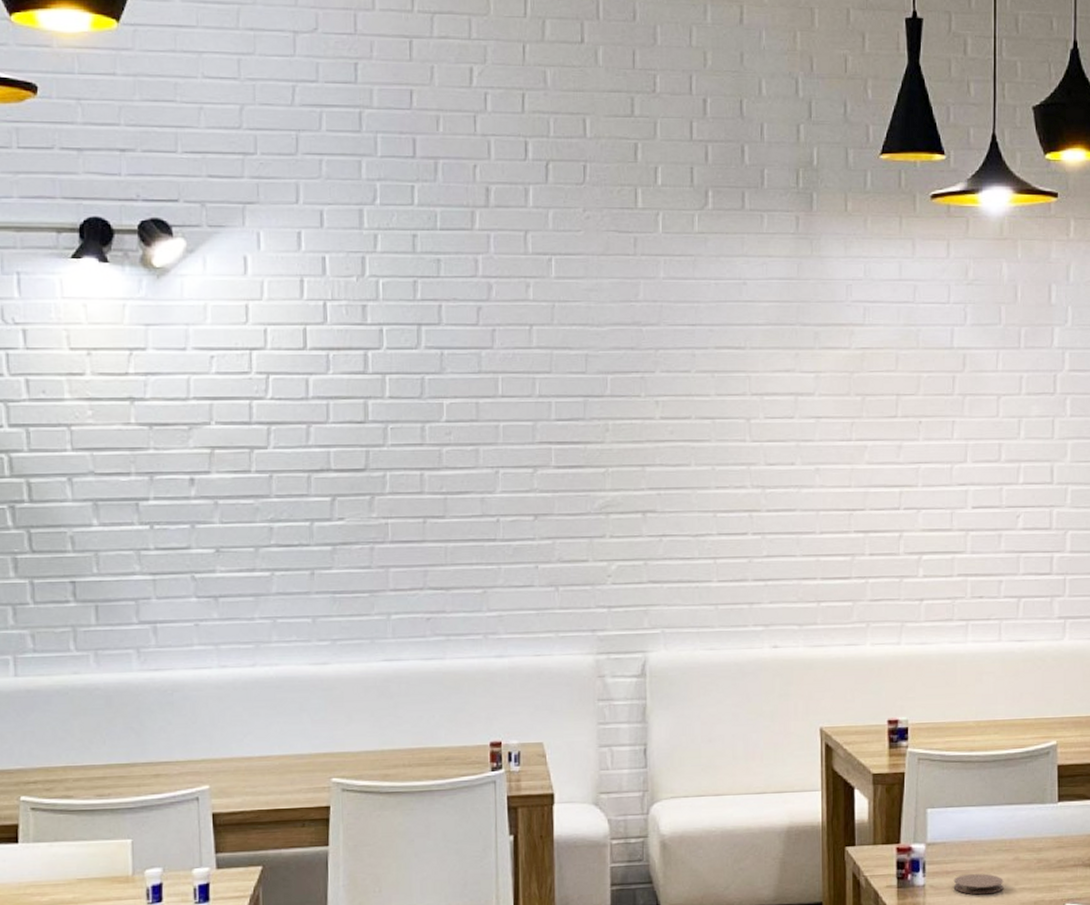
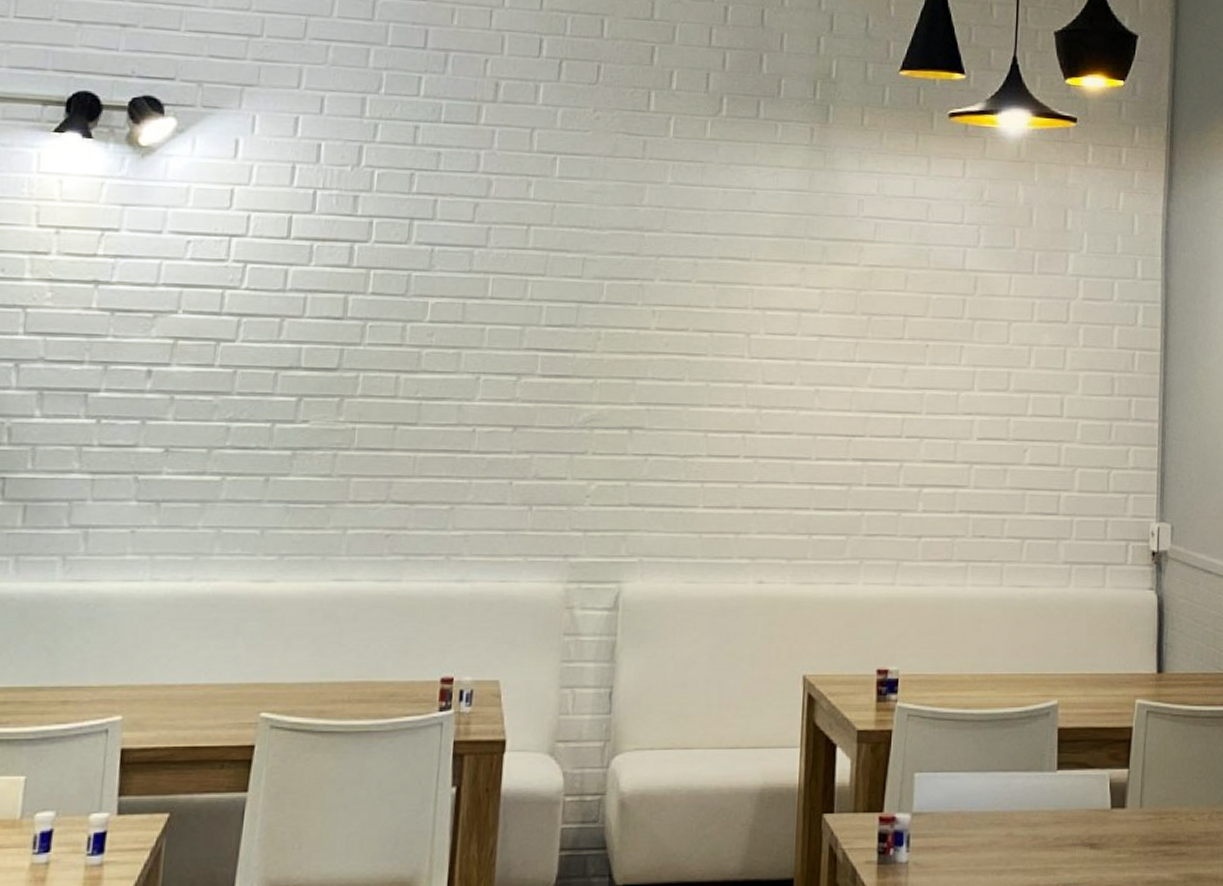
coaster: present [953,874,1004,895] -> none [939,851,995,876]

